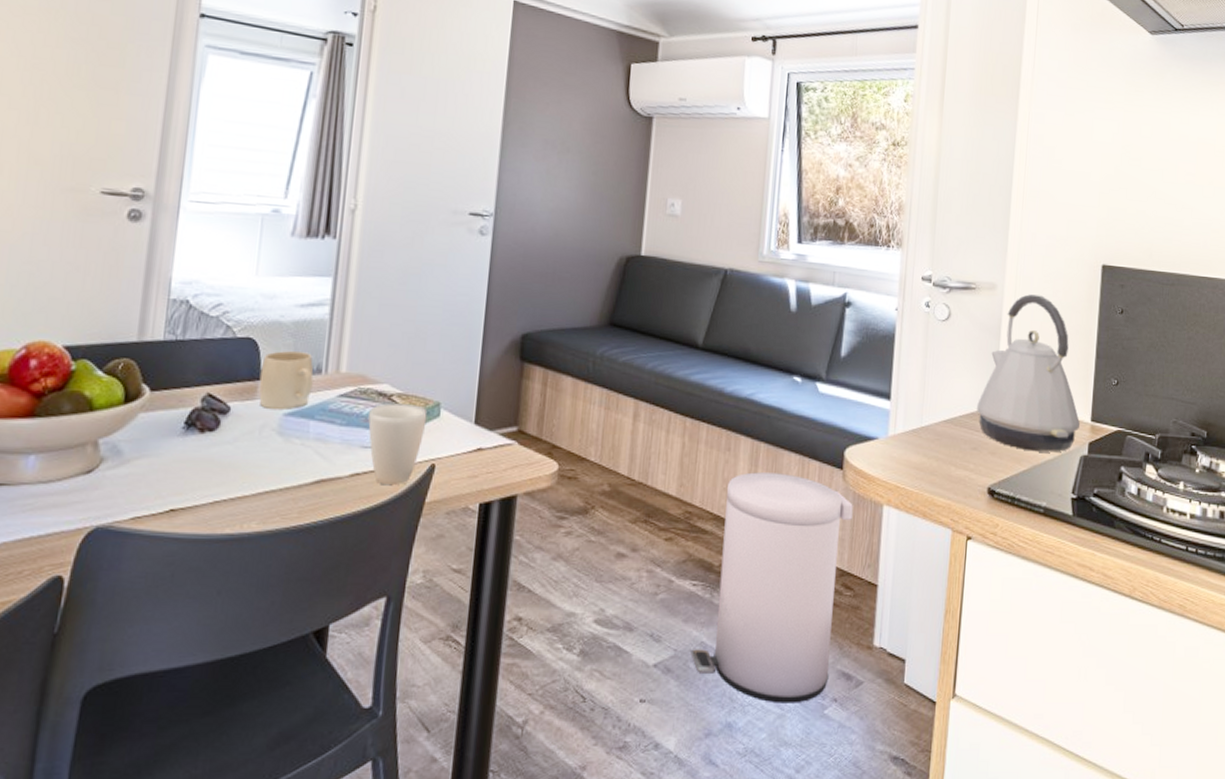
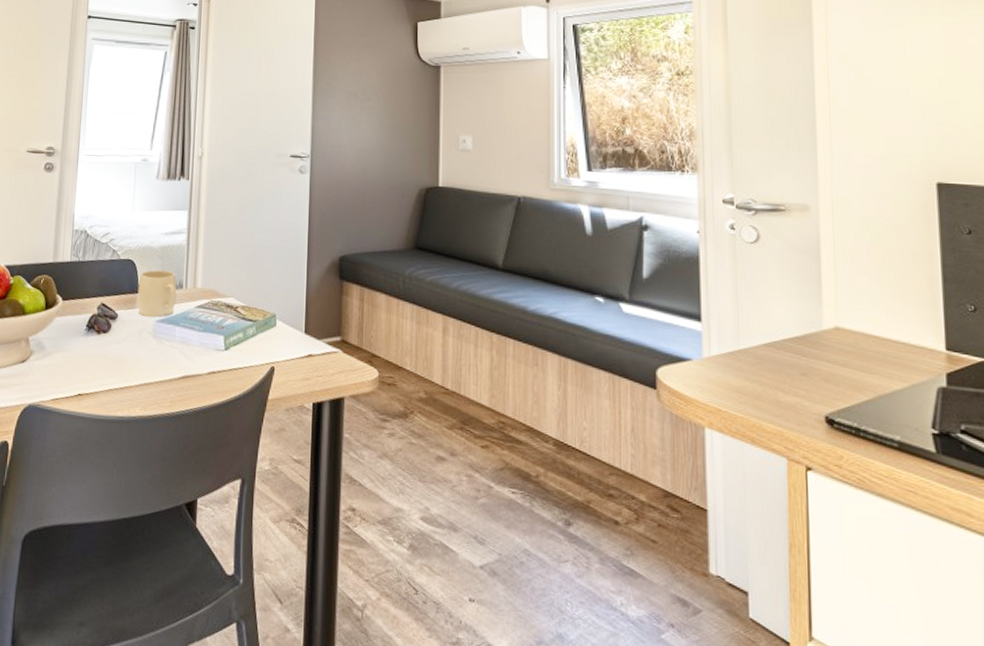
cup: present [368,403,428,486] -> none [220,314,266,384]
pedal bin: present [690,472,853,703] -> none [515,387,672,623]
kettle: present [977,294,1081,453] -> none [802,215,933,383]

